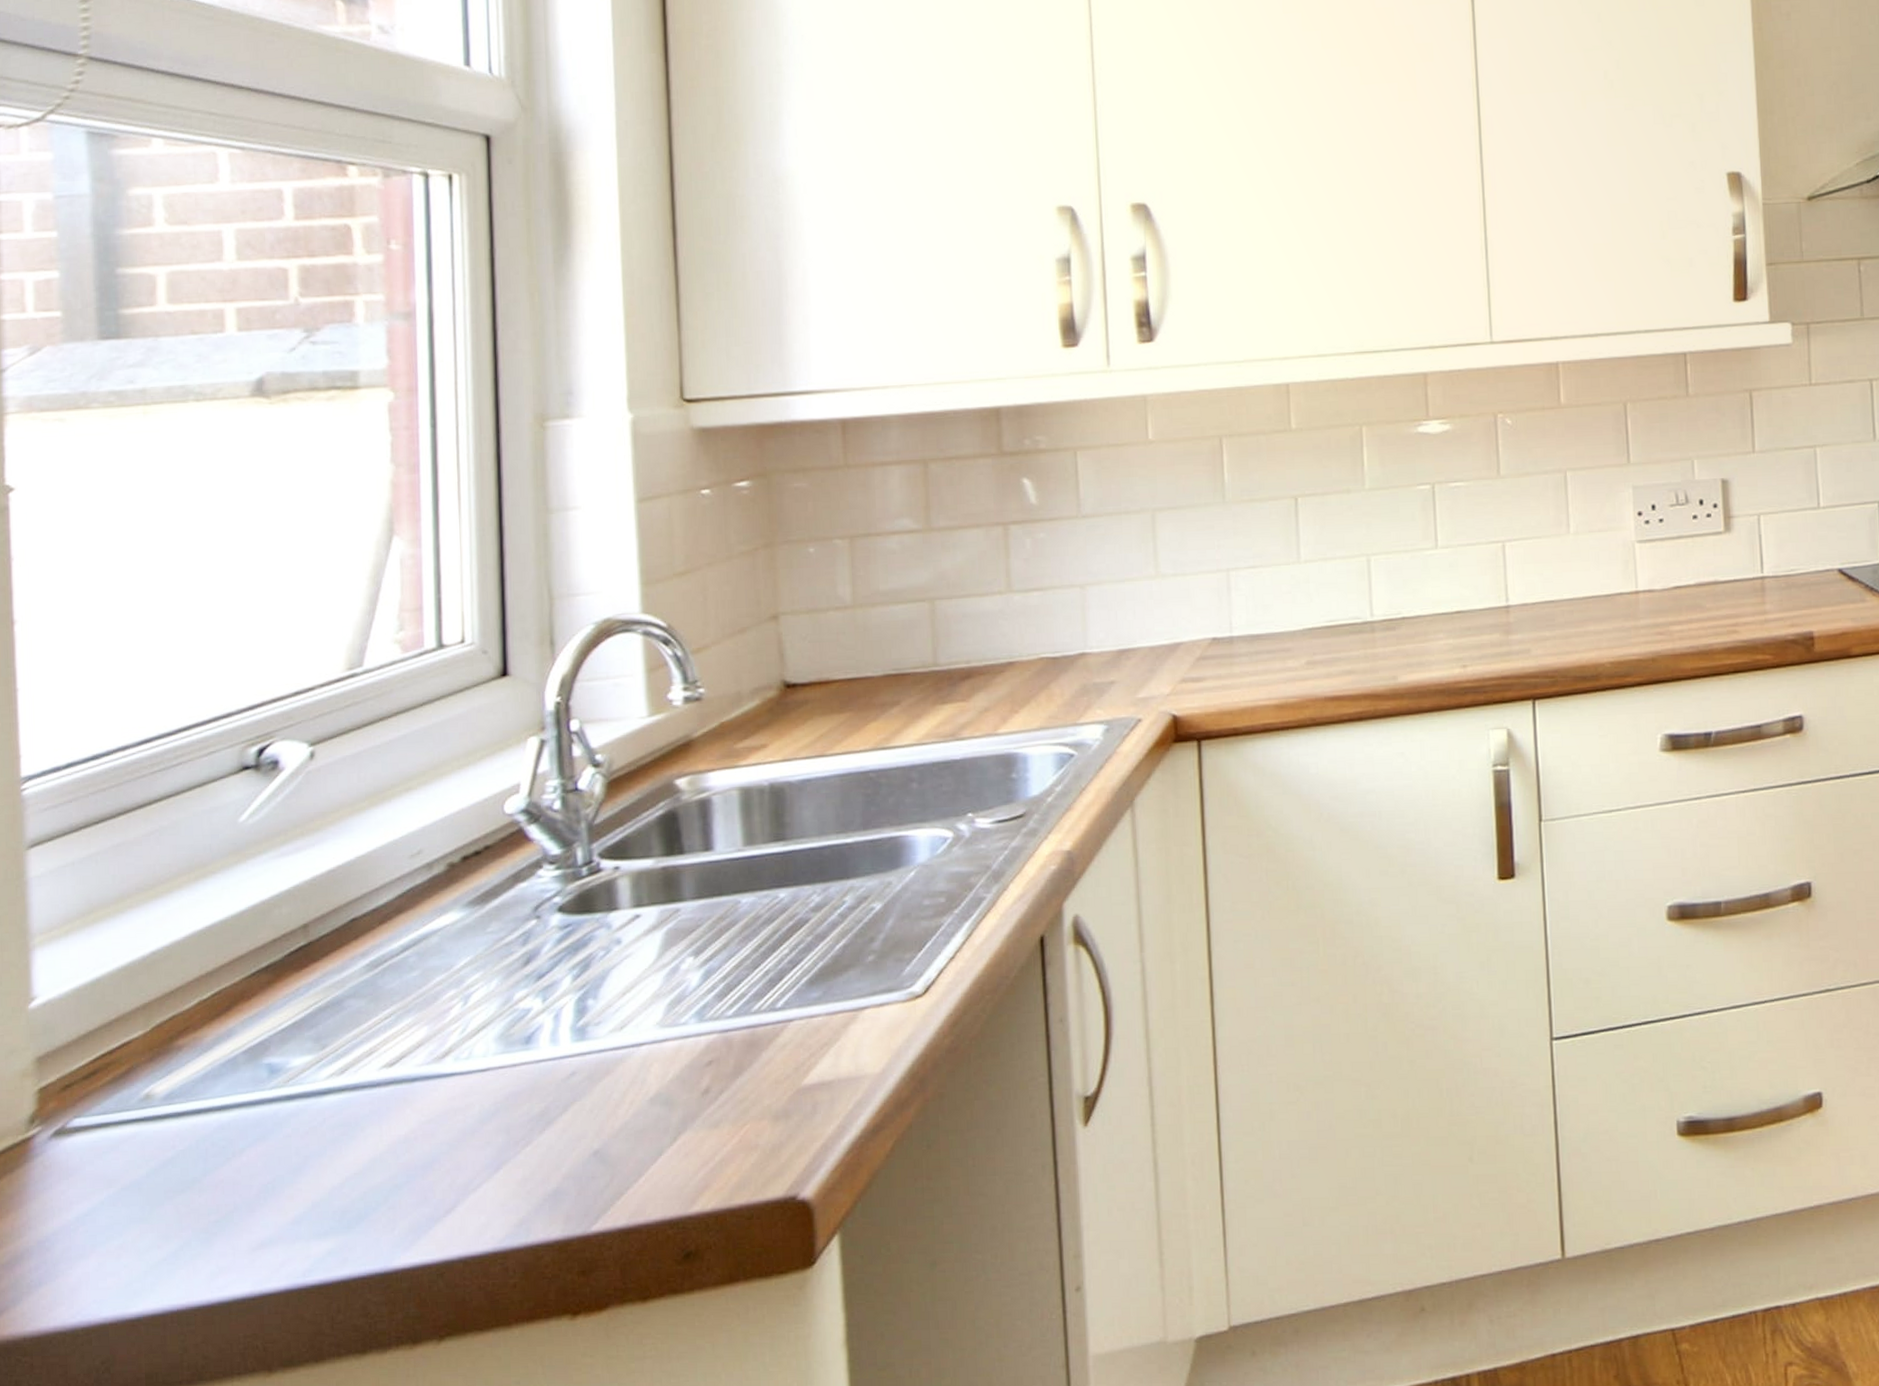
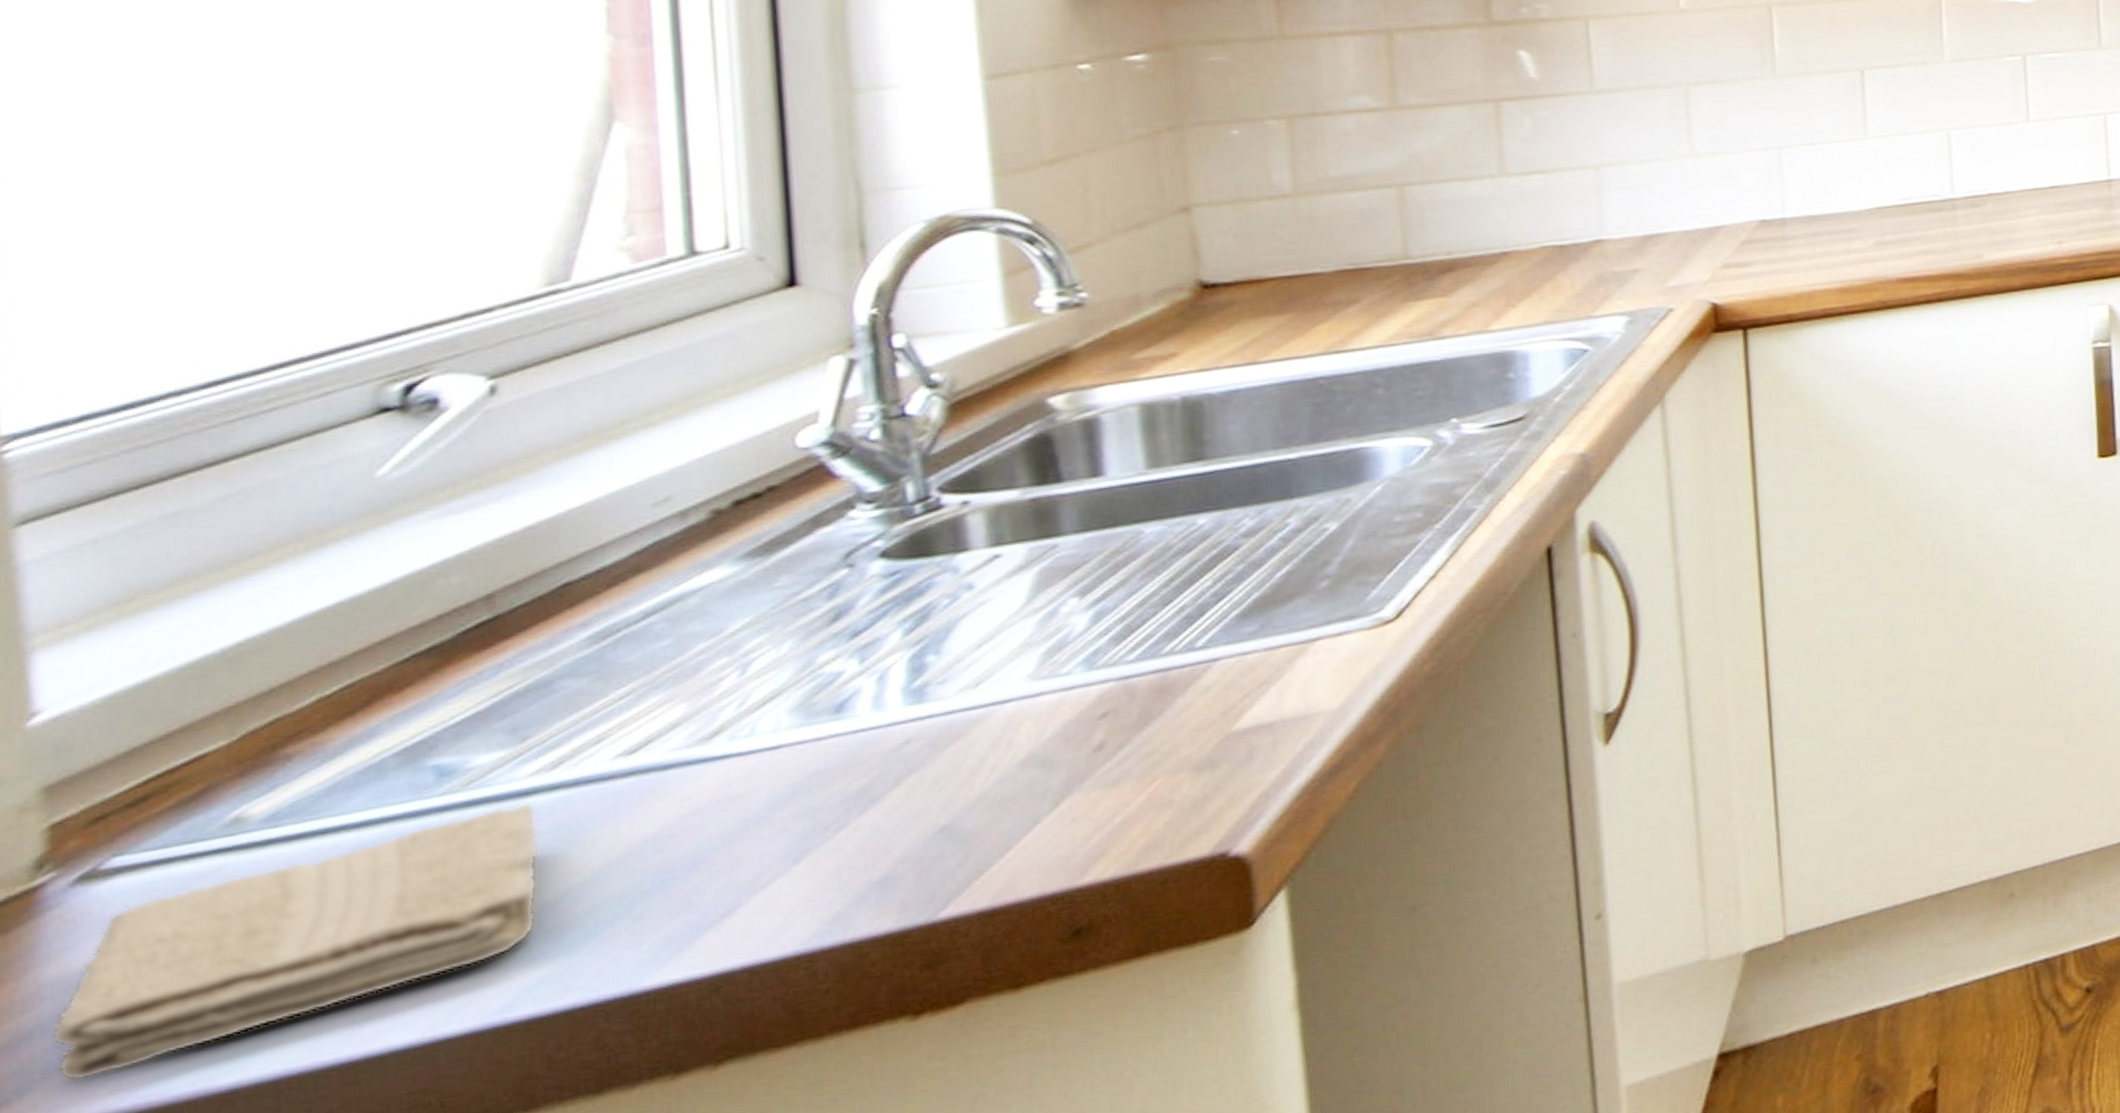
washcloth: none [33,1100,332,1298] -> present [50,802,541,1082]

